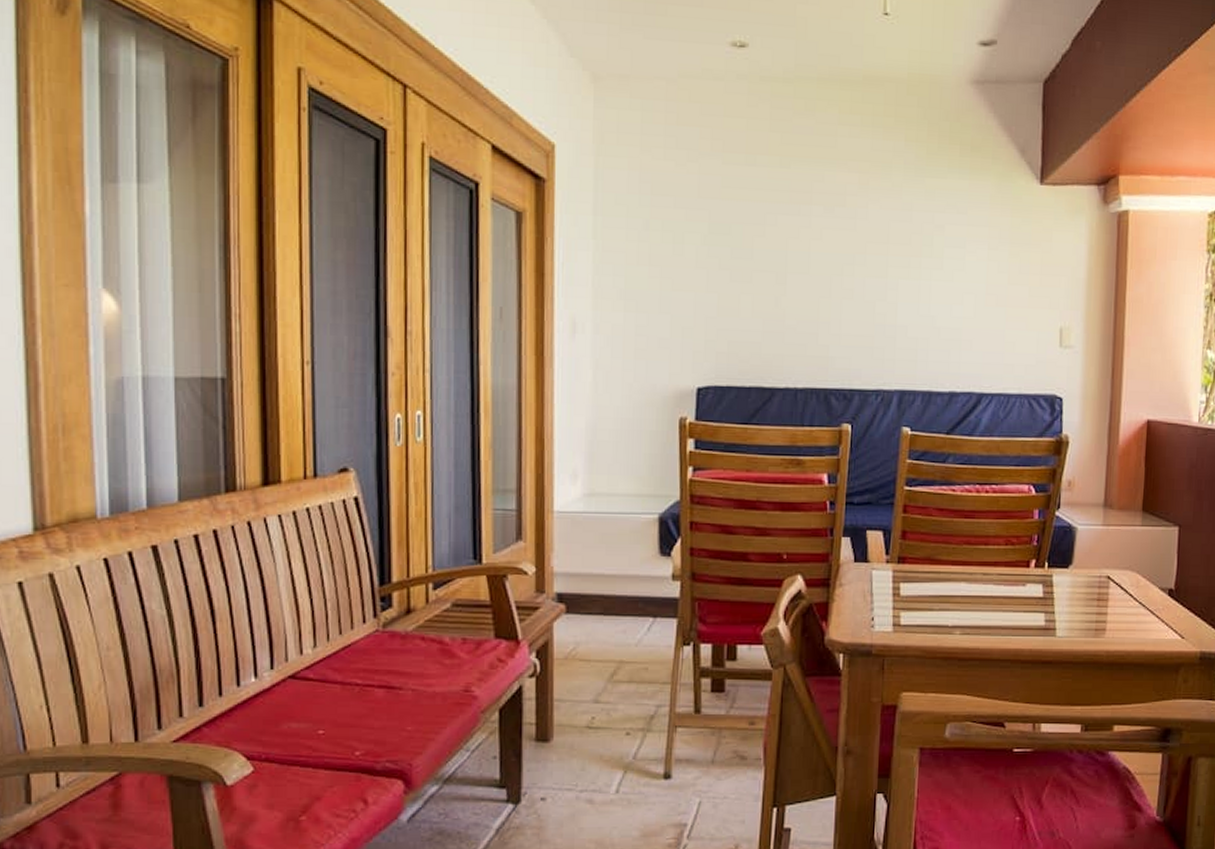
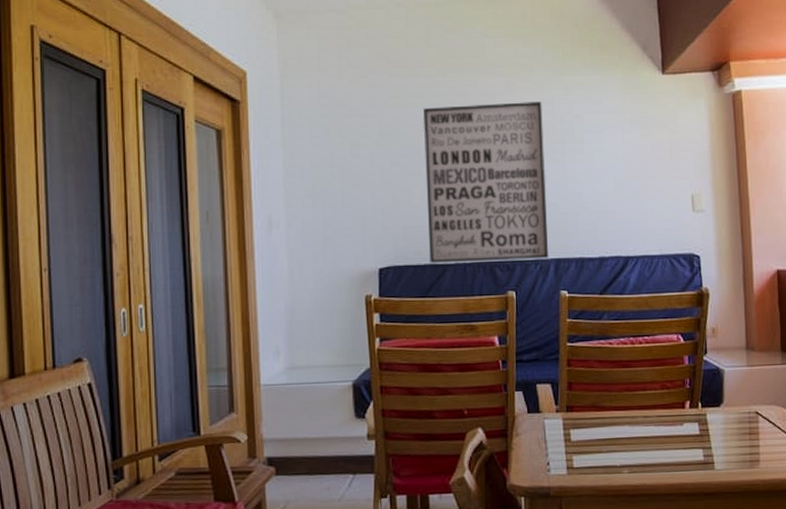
wall art: none [755,203,899,390] -> present [422,102,548,264]

